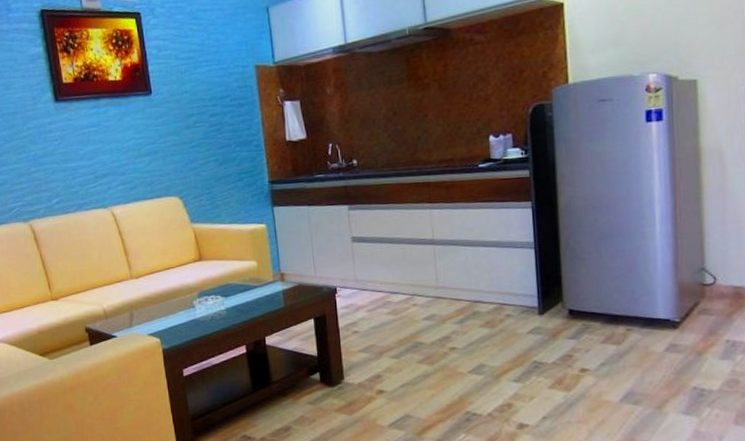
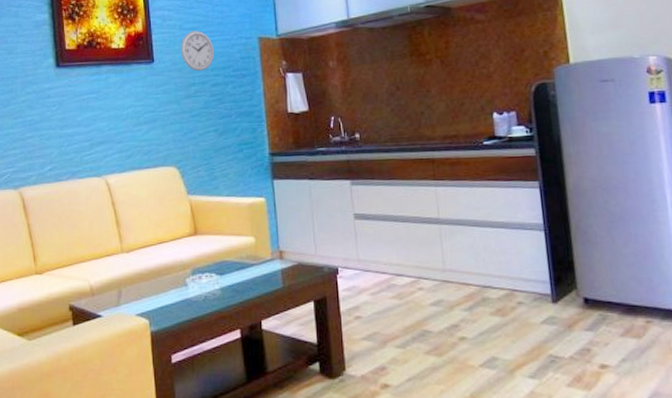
wall clock: none [178,60,211,102] -> present [181,30,214,71]

